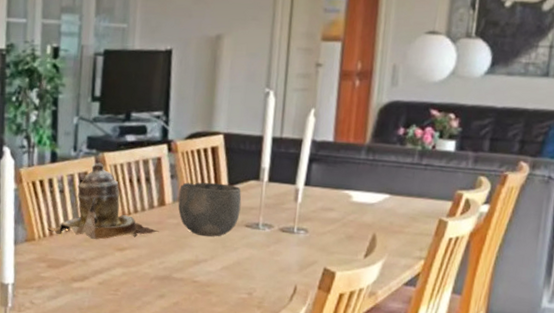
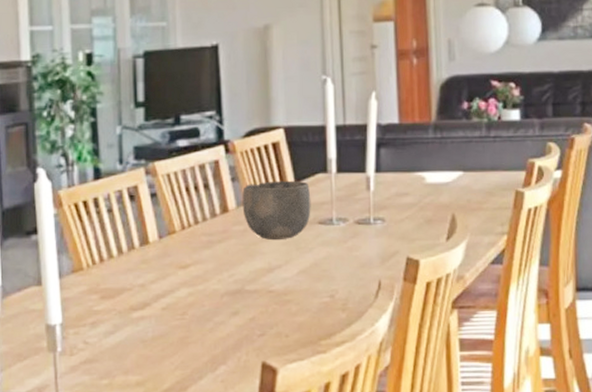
teapot: present [48,162,158,240] -> none [98,173,224,260]

